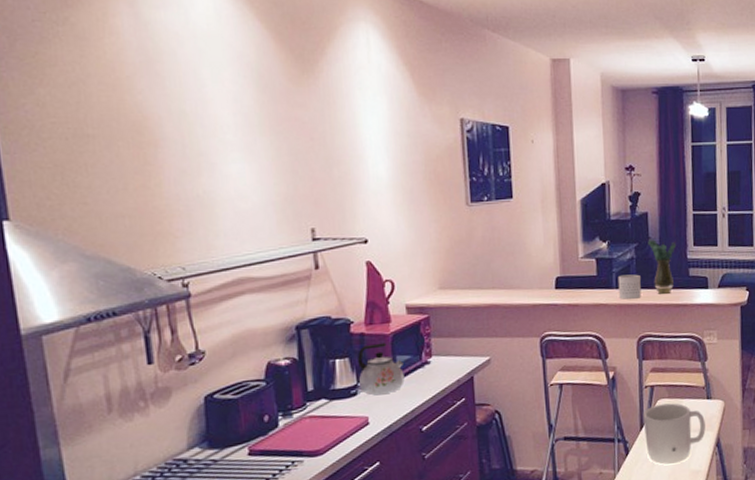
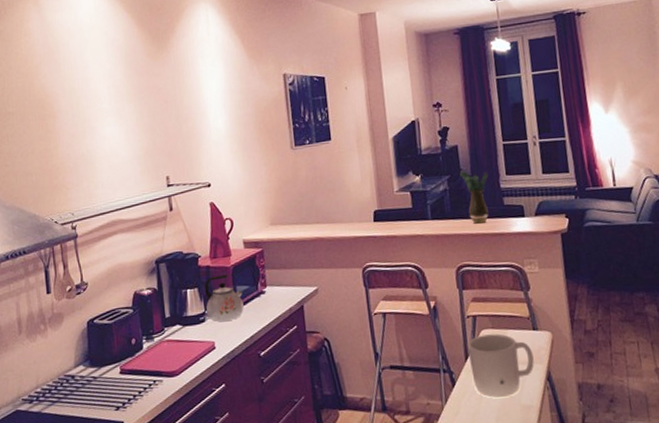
mug: present [618,274,642,300] -> none [432,205,457,231]

